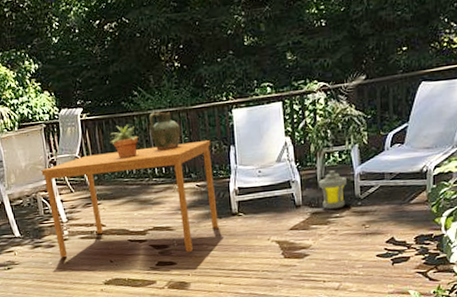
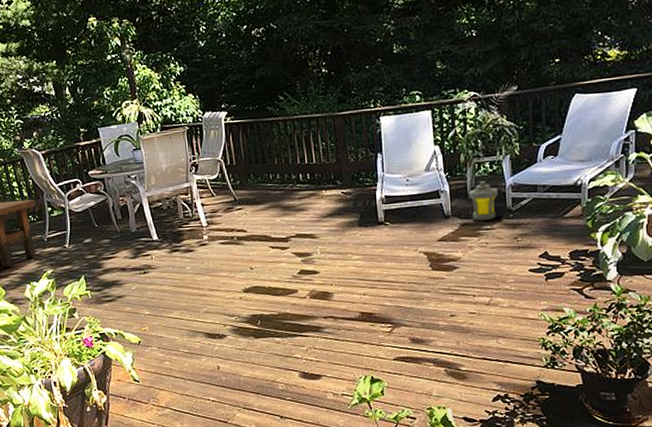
dining table: present [41,140,219,258] -> none [182,147,364,264]
potted plant: present [110,124,139,158] -> none [254,129,283,163]
ceramic jug: present [148,111,181,151] -> none [294,117,327,157]

